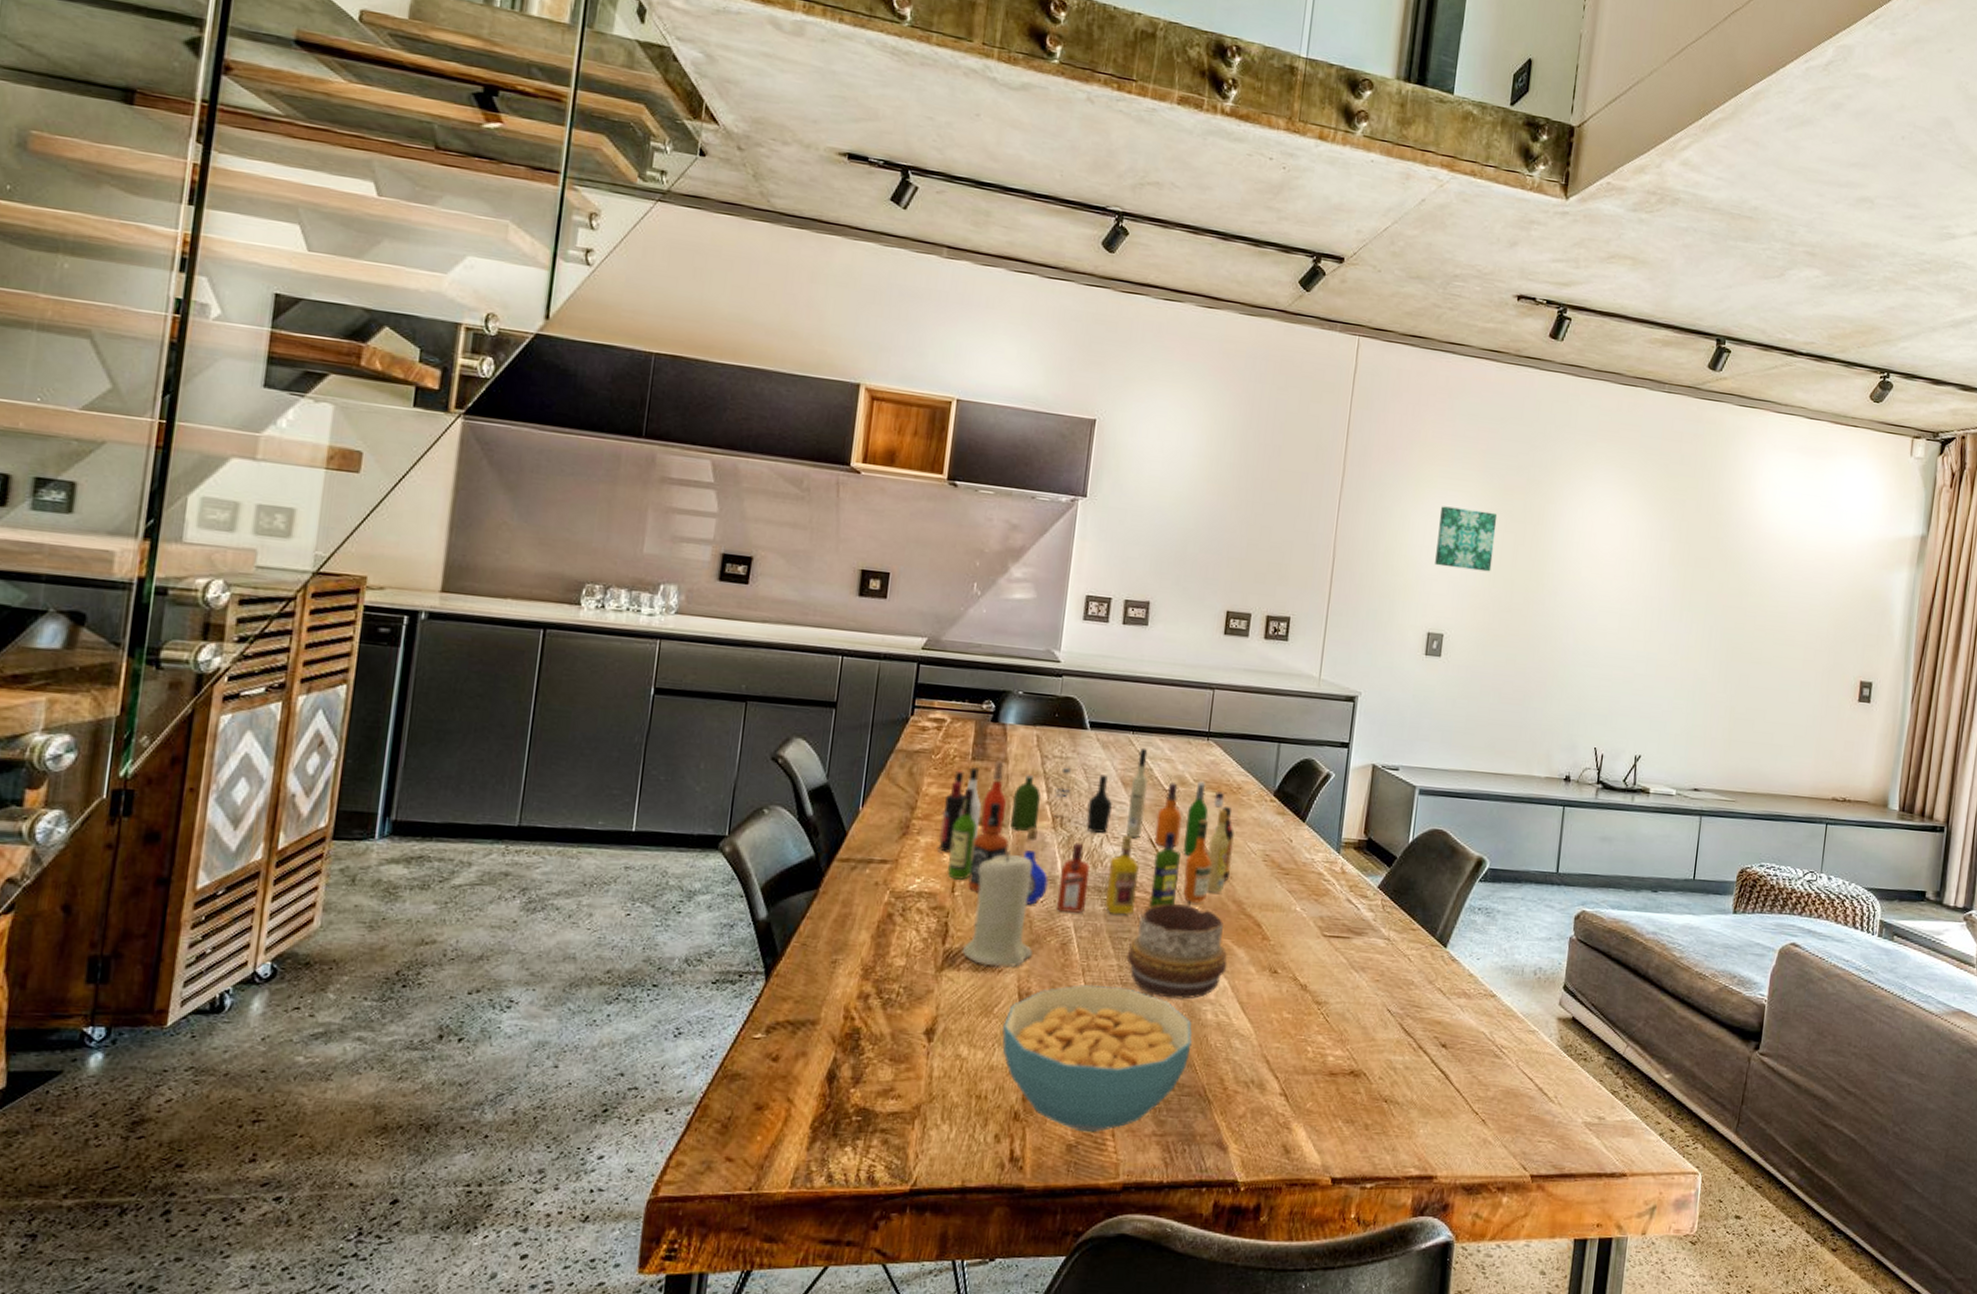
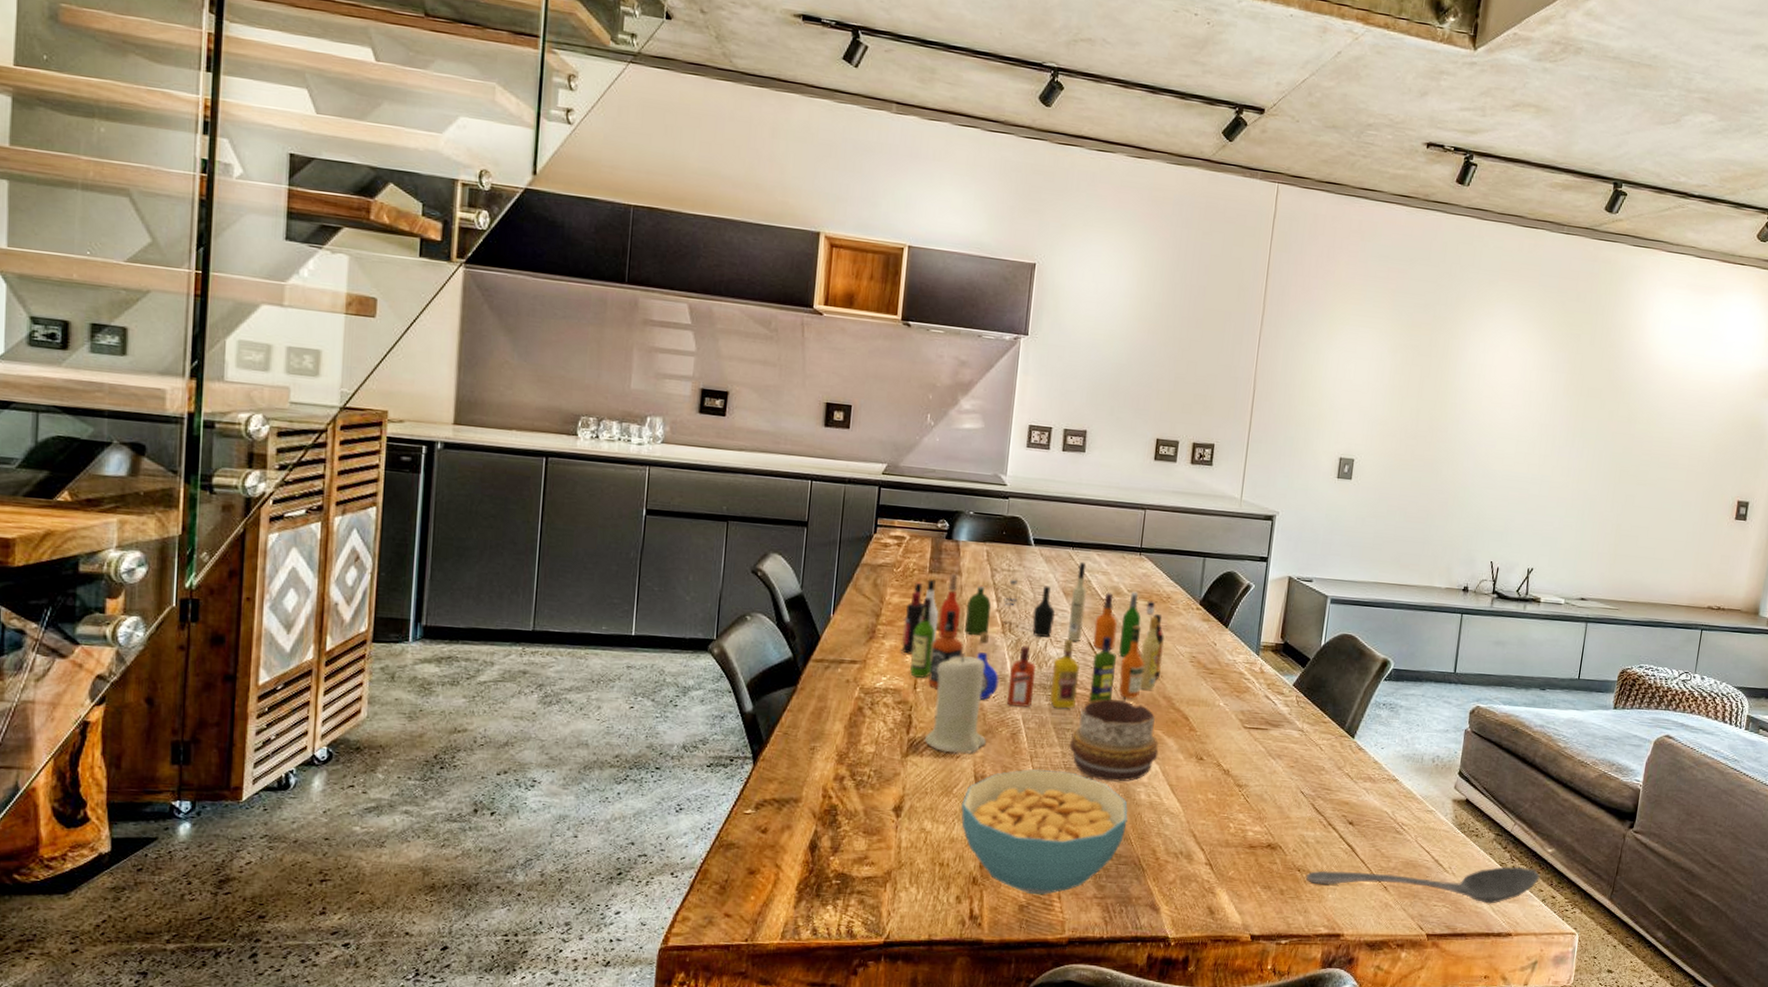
stirrer: none [1394,1095,1657,1139] -> present [1306,866,1540,904]
wall art: present [1435,506,1498,572] -> none [1347,341,1406,402]

